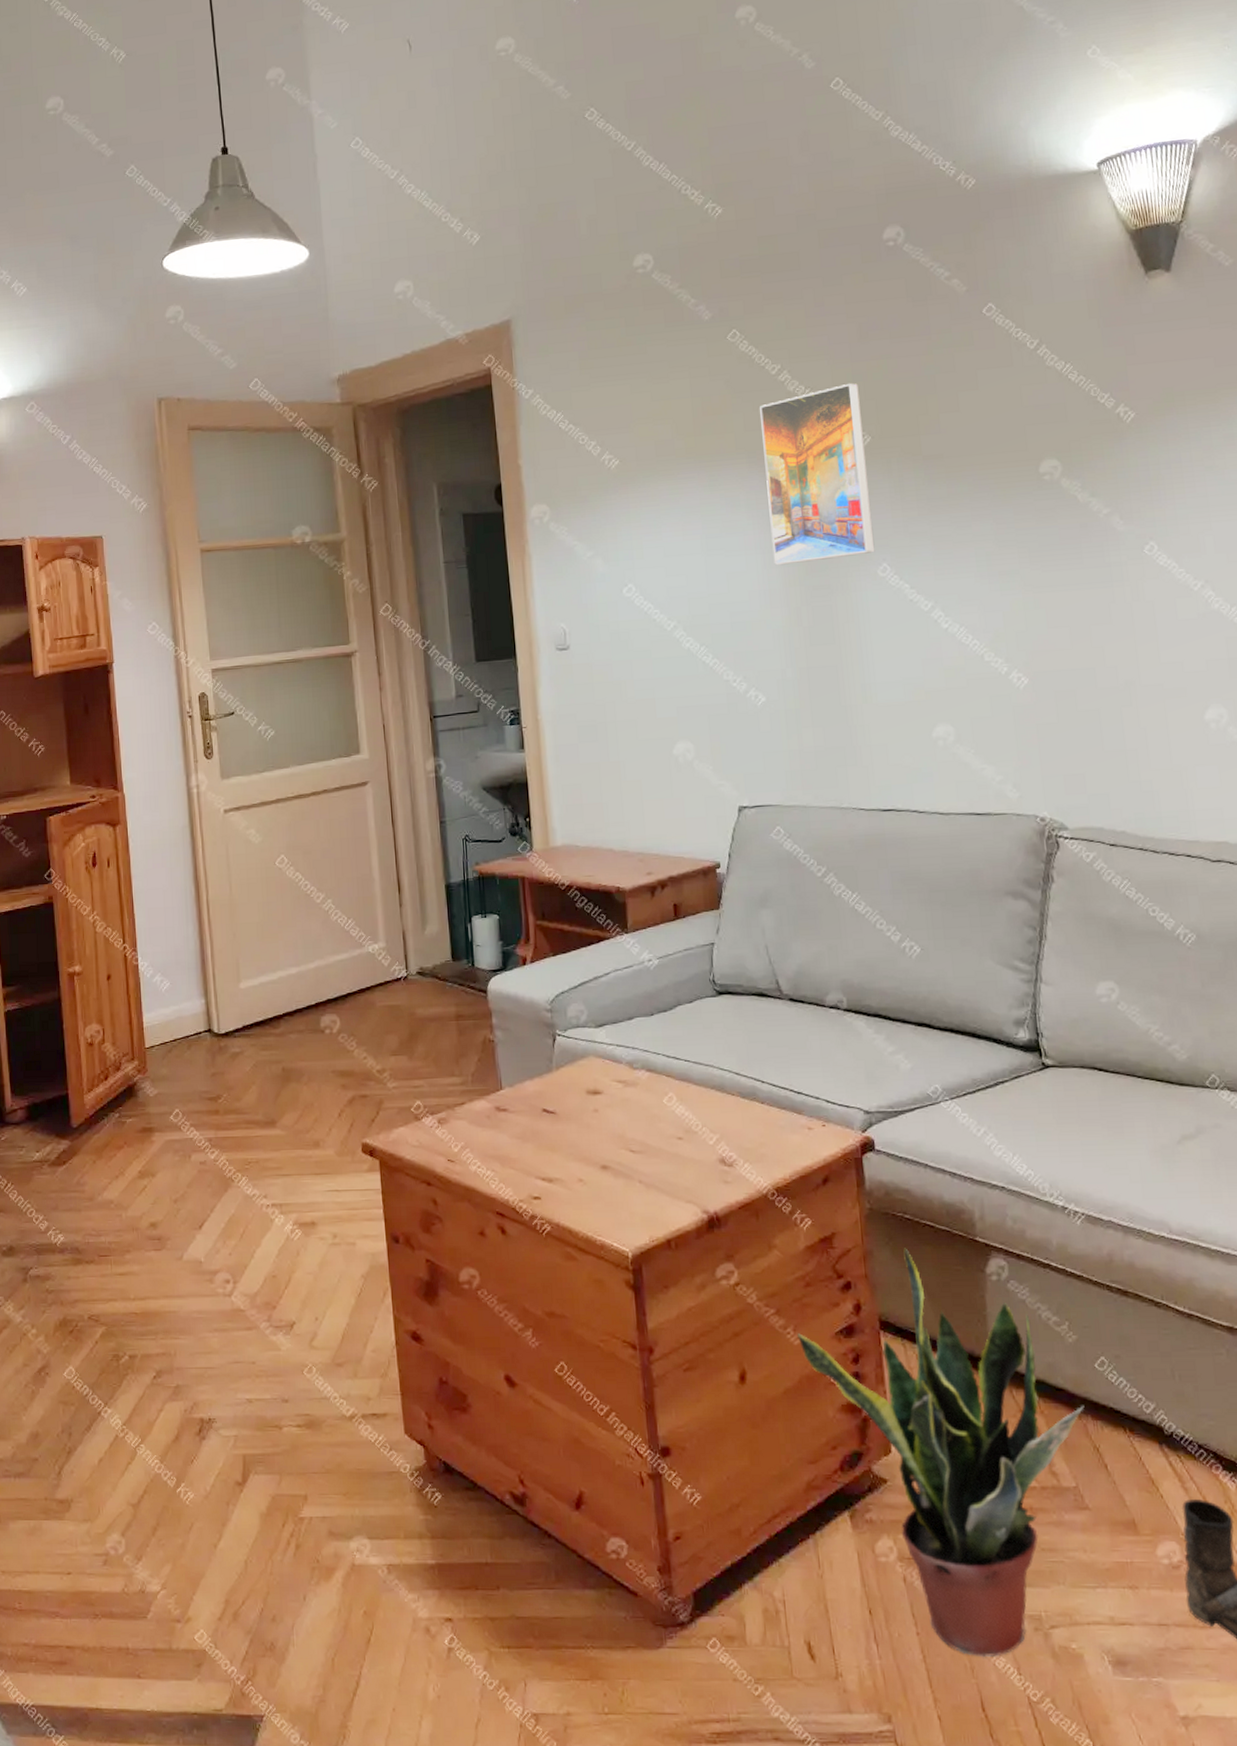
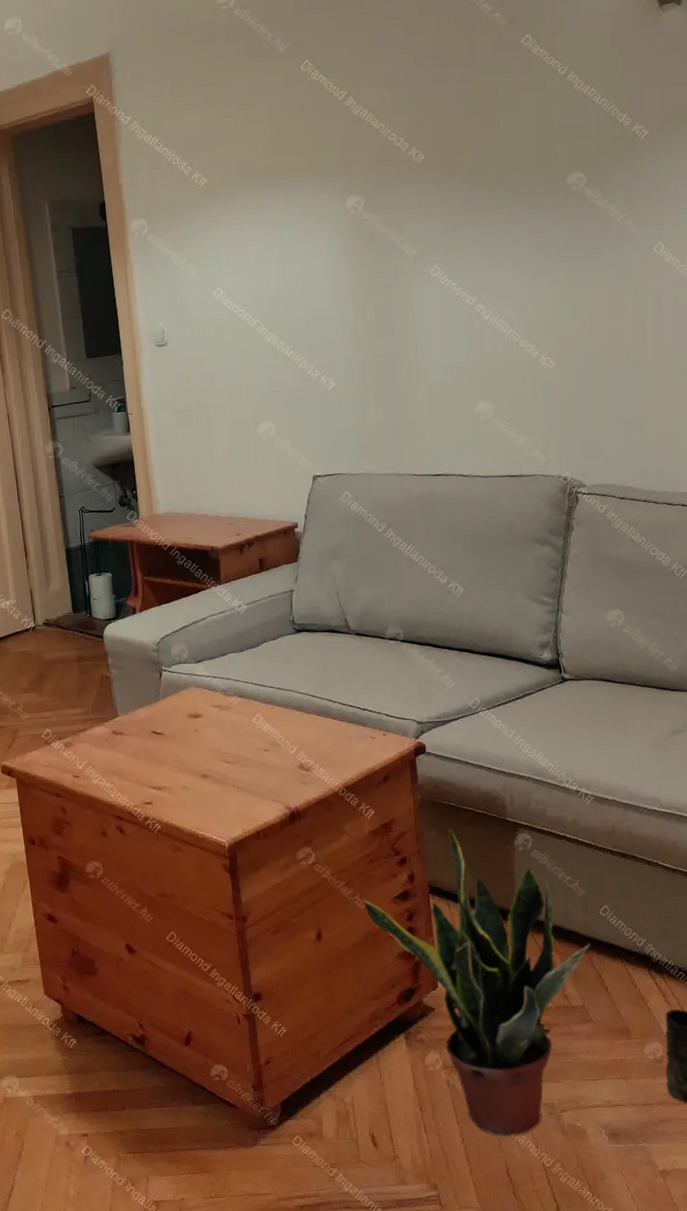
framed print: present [760,382,875,566] -> none [329,107,428,269]

